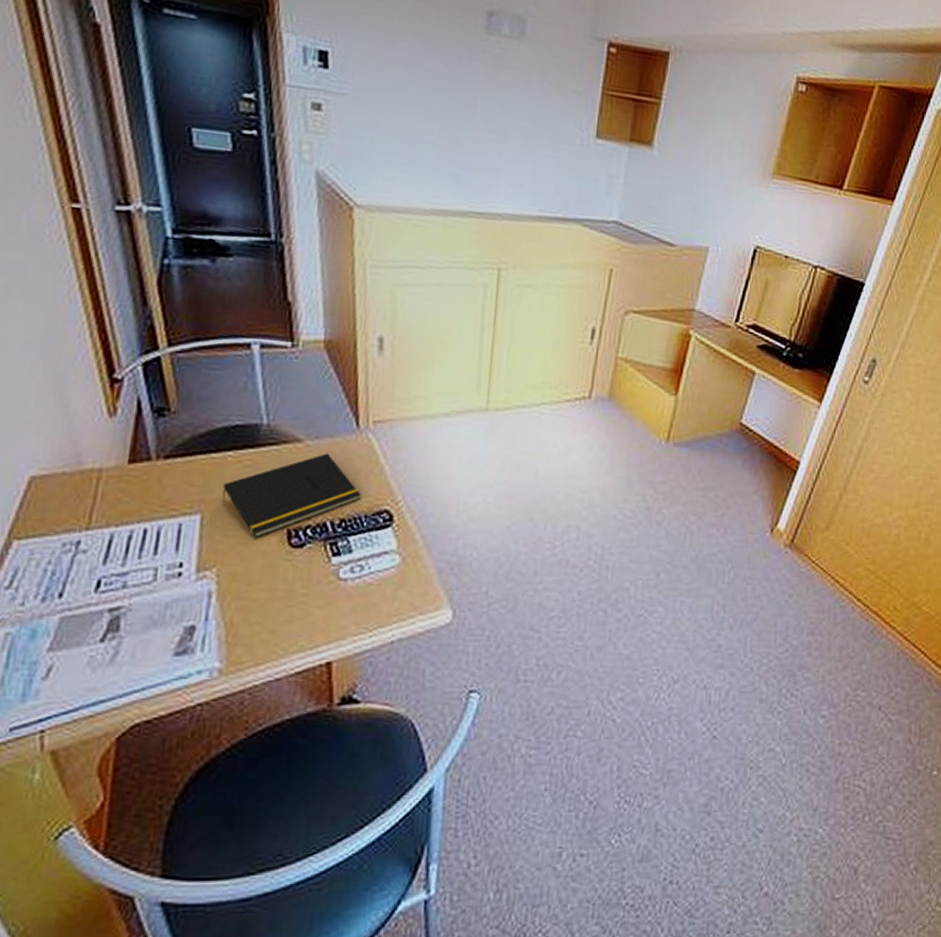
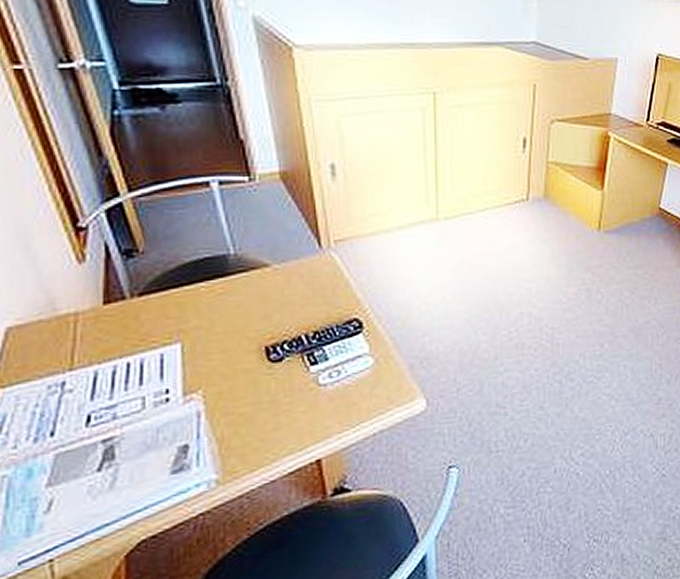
notepad: present [222,453,362,539] -> none [200,274,331,359]

